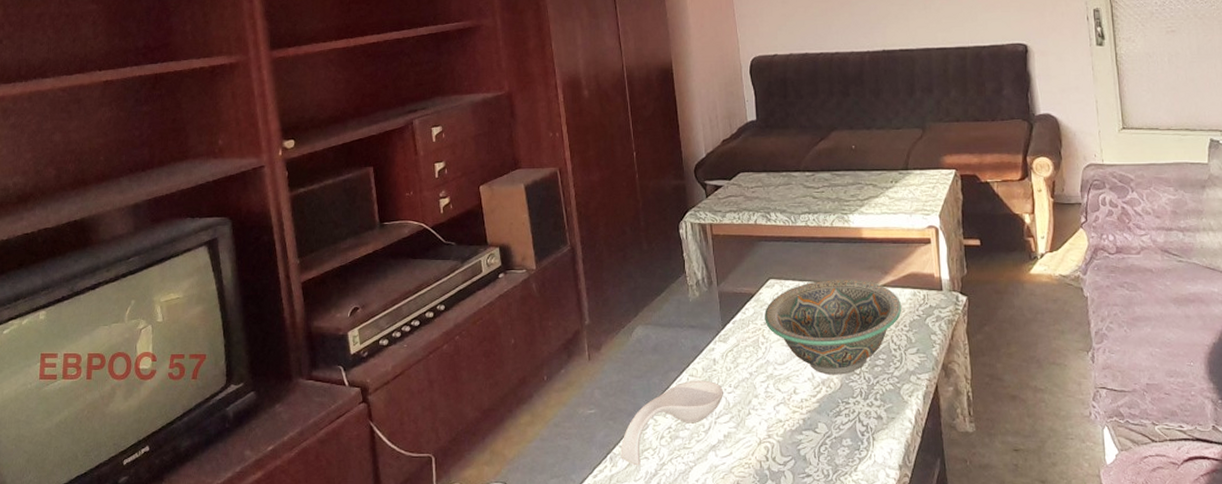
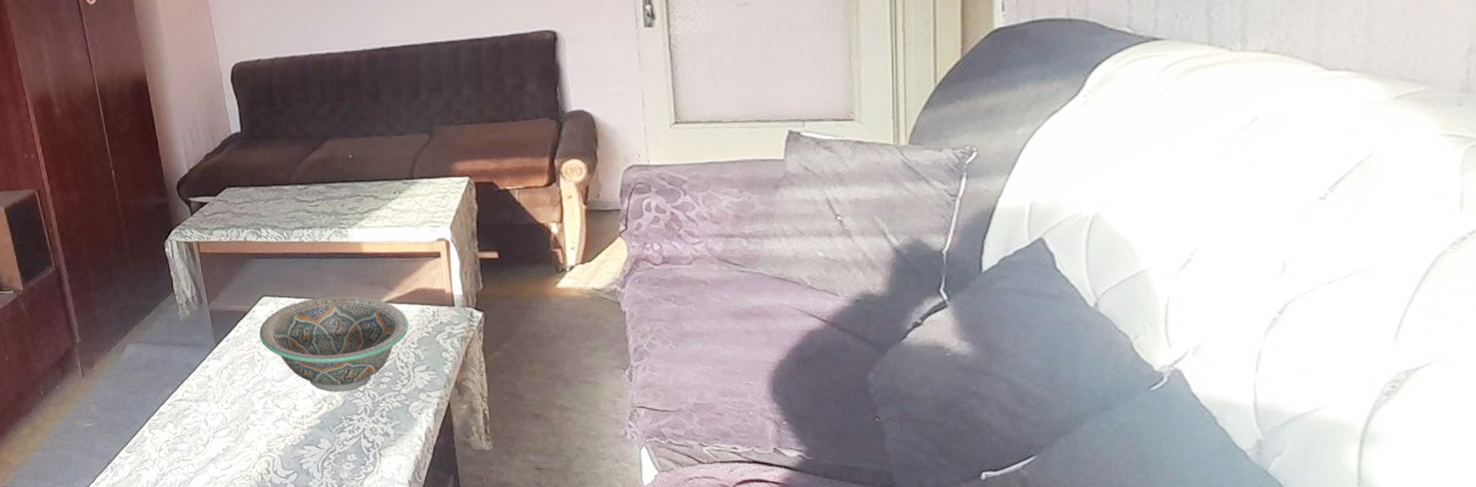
spoon rest: present [620,380,723,466] -> none [120,396,220,476]

